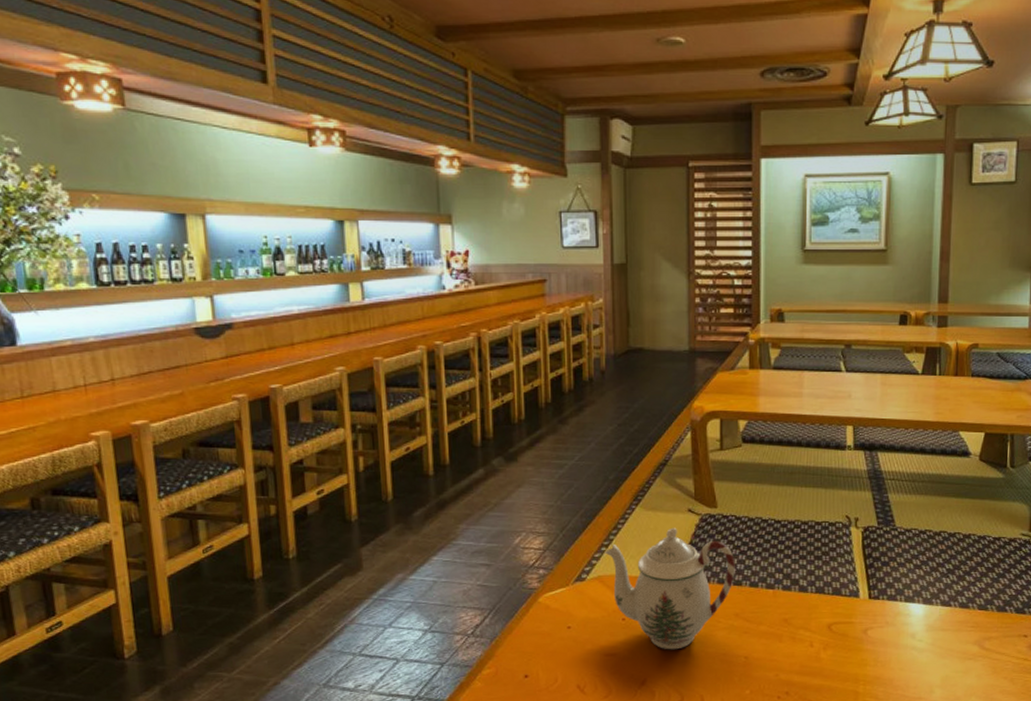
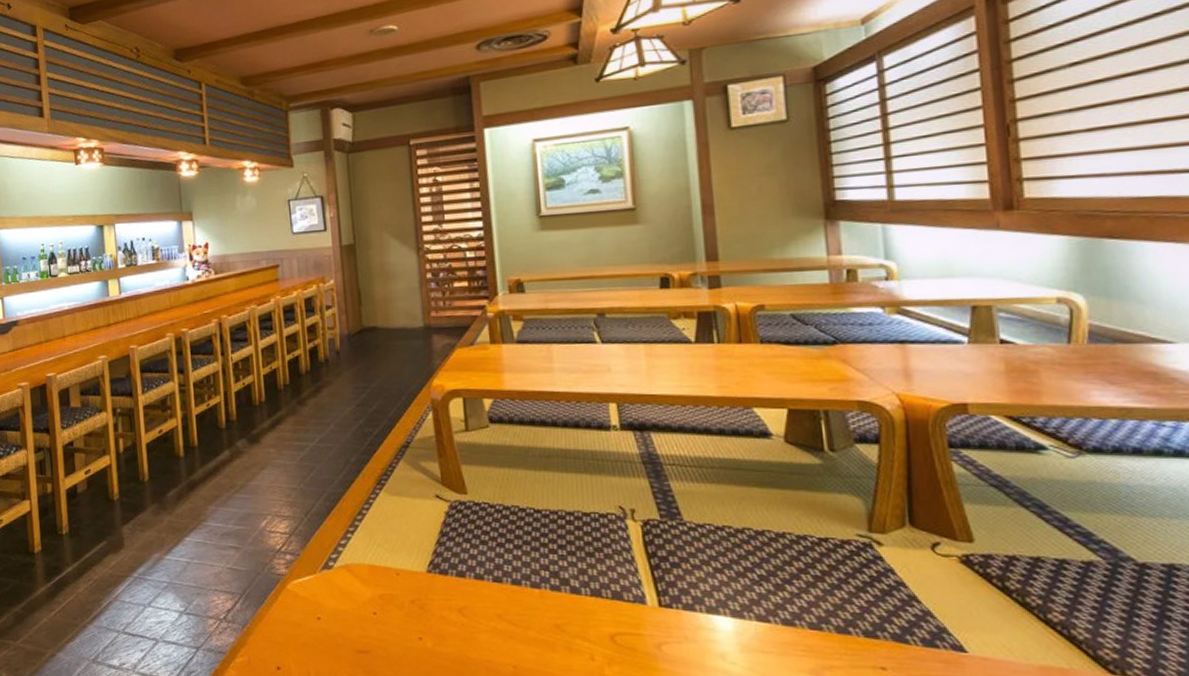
teapot: present [604,527,735,650] -> none [350,514,494,652]

